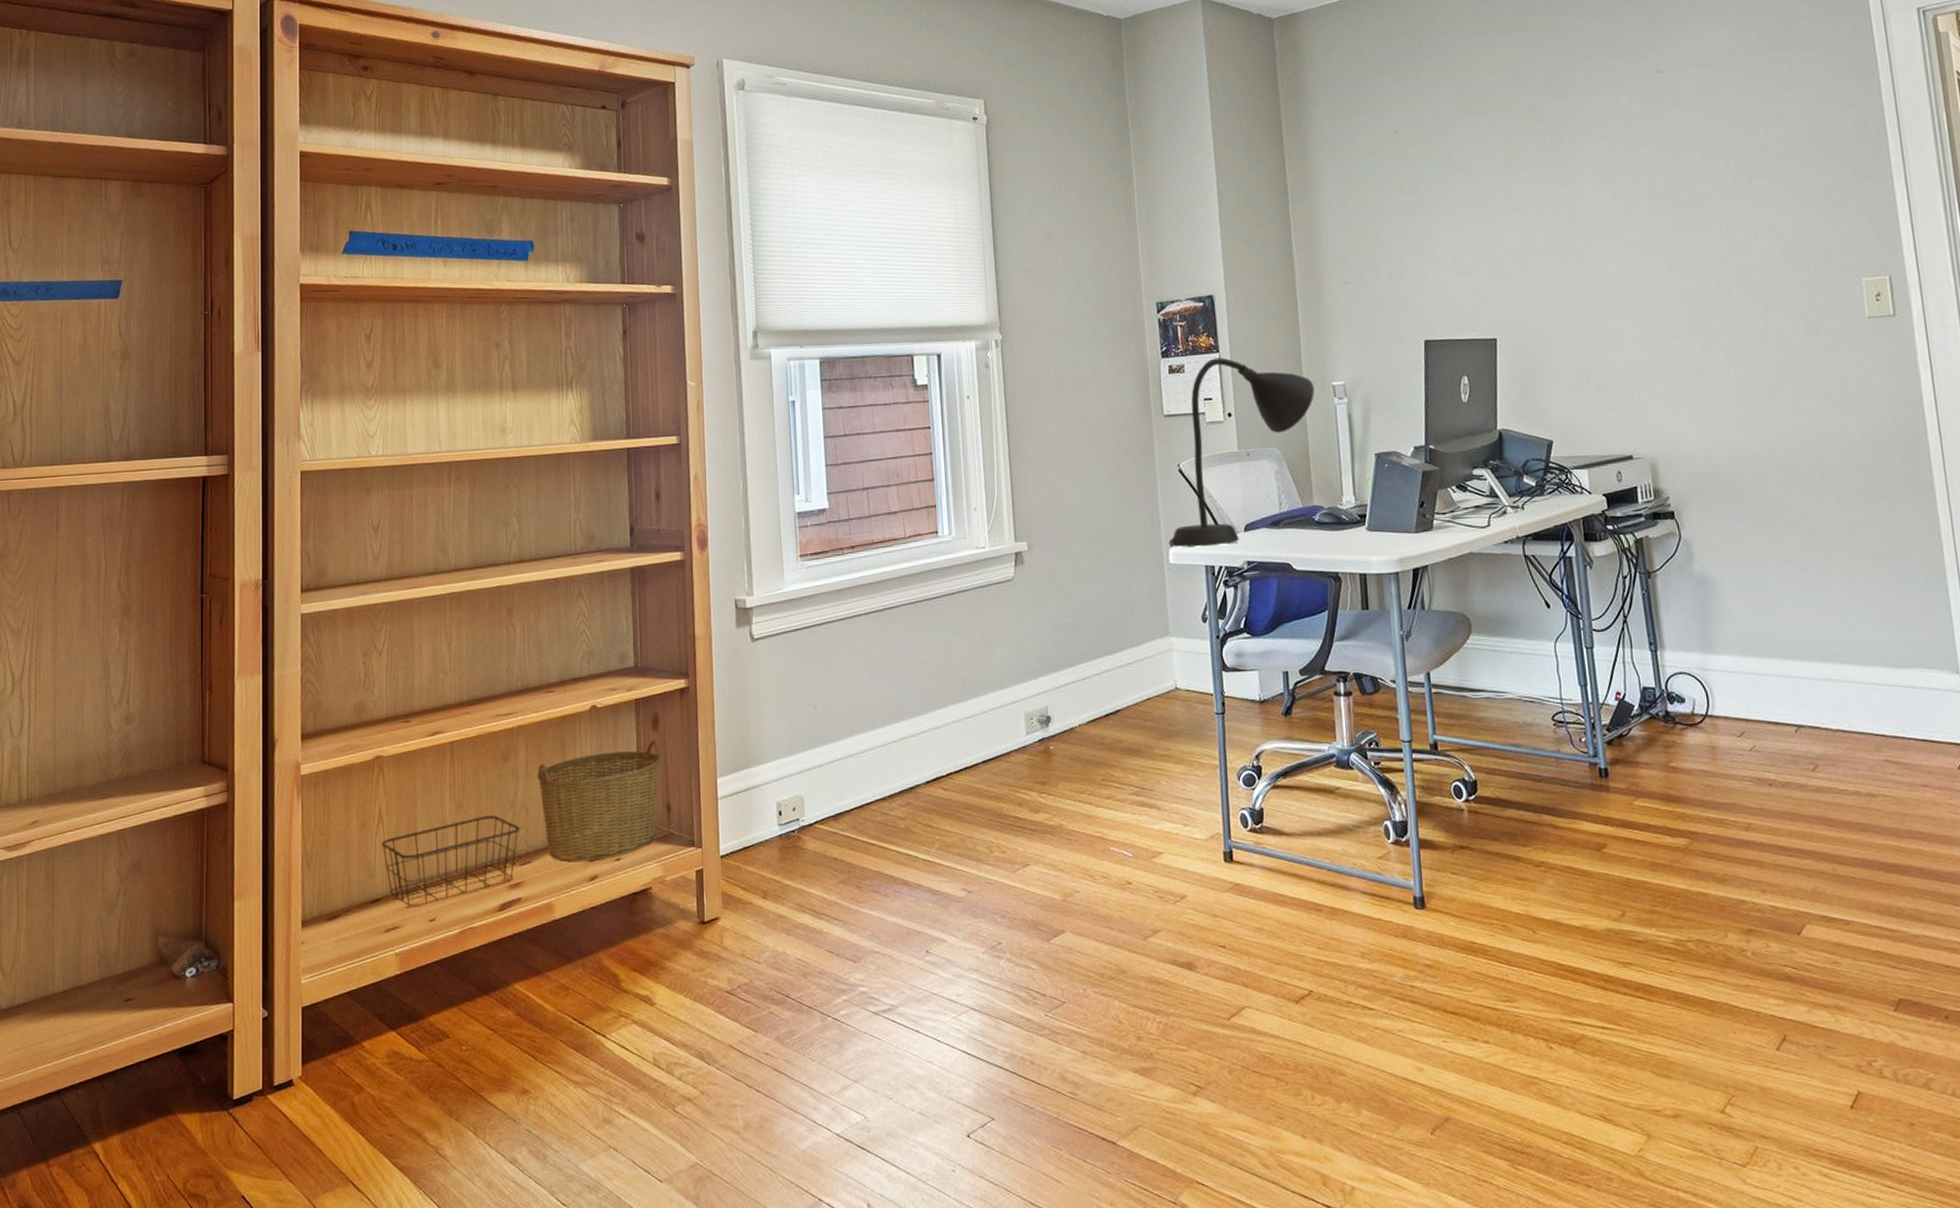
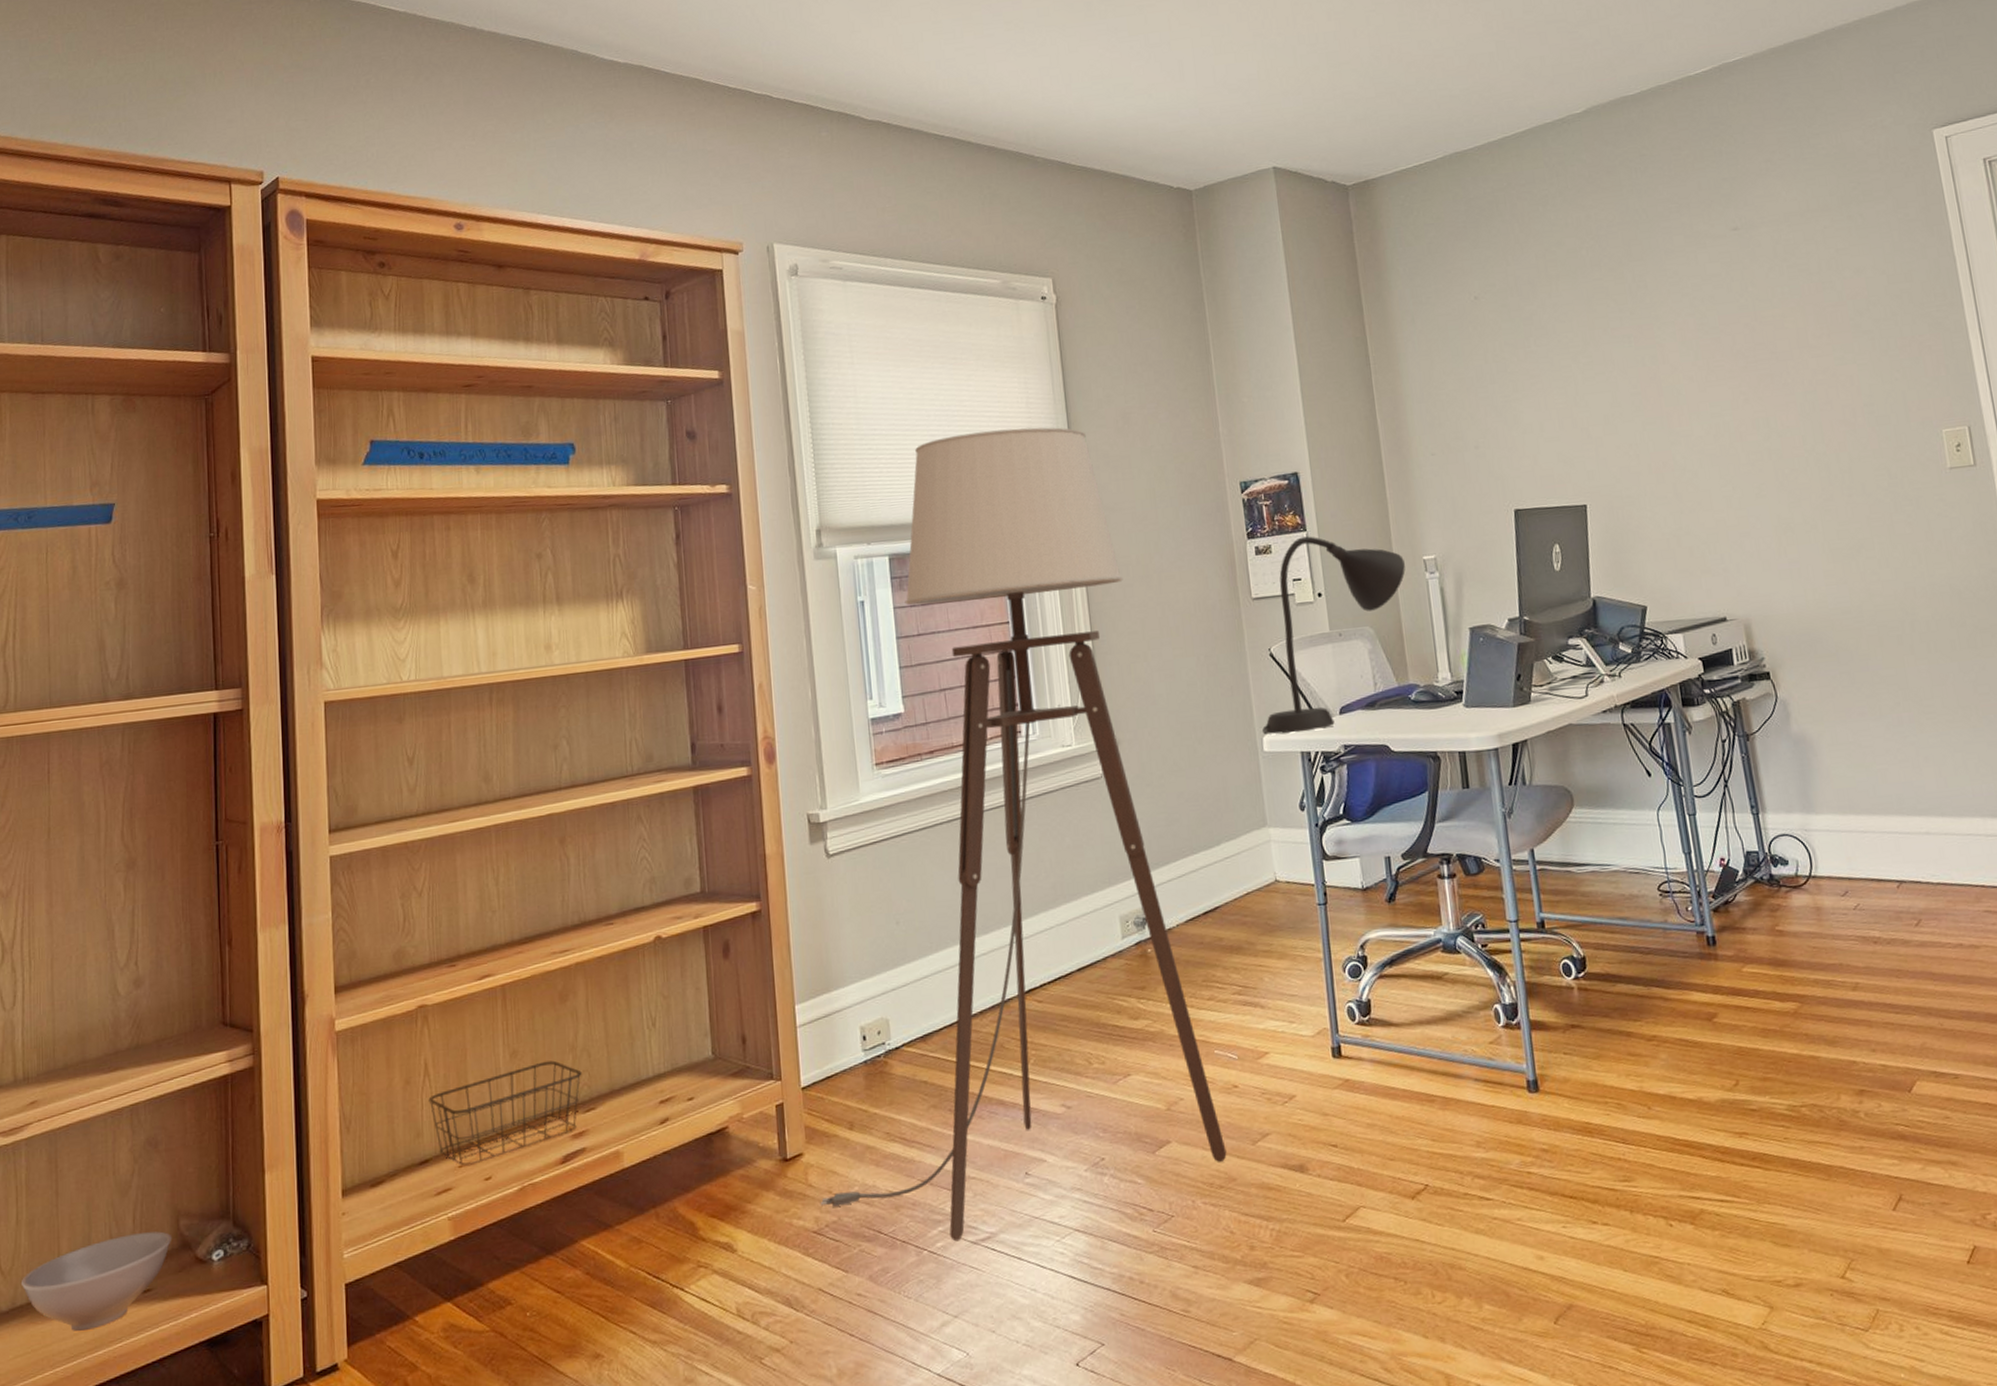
bowl: none [19,947,152,1033] -> present [20,1231,173,1332]
basket: present [537,740,661,862] -> none [598,968,734,1105]
floor lamp: none [733,242,1119,1011] -> present [820,427,1227,1242]

